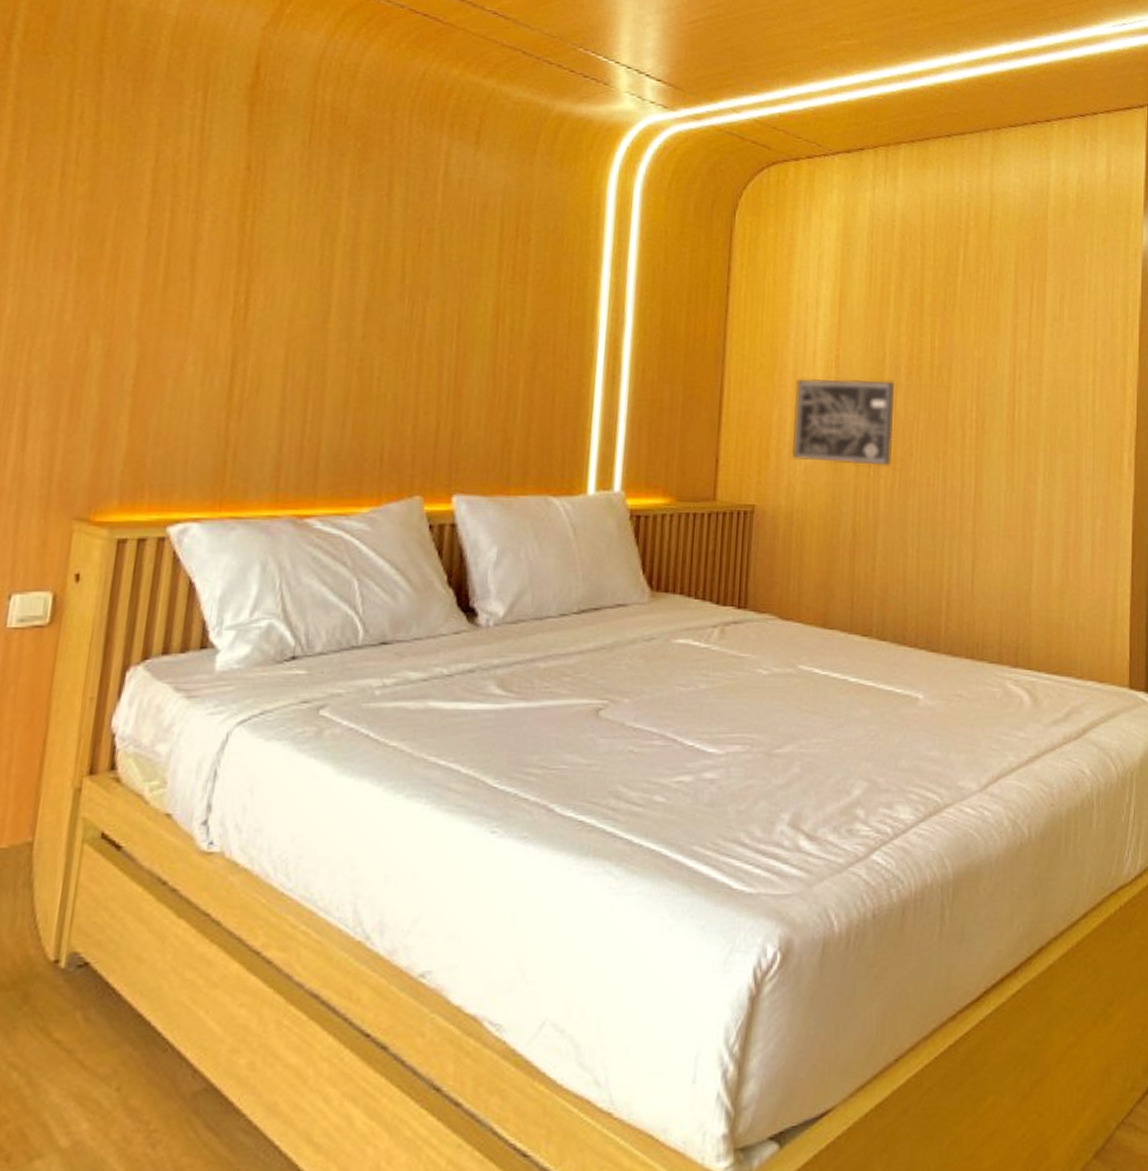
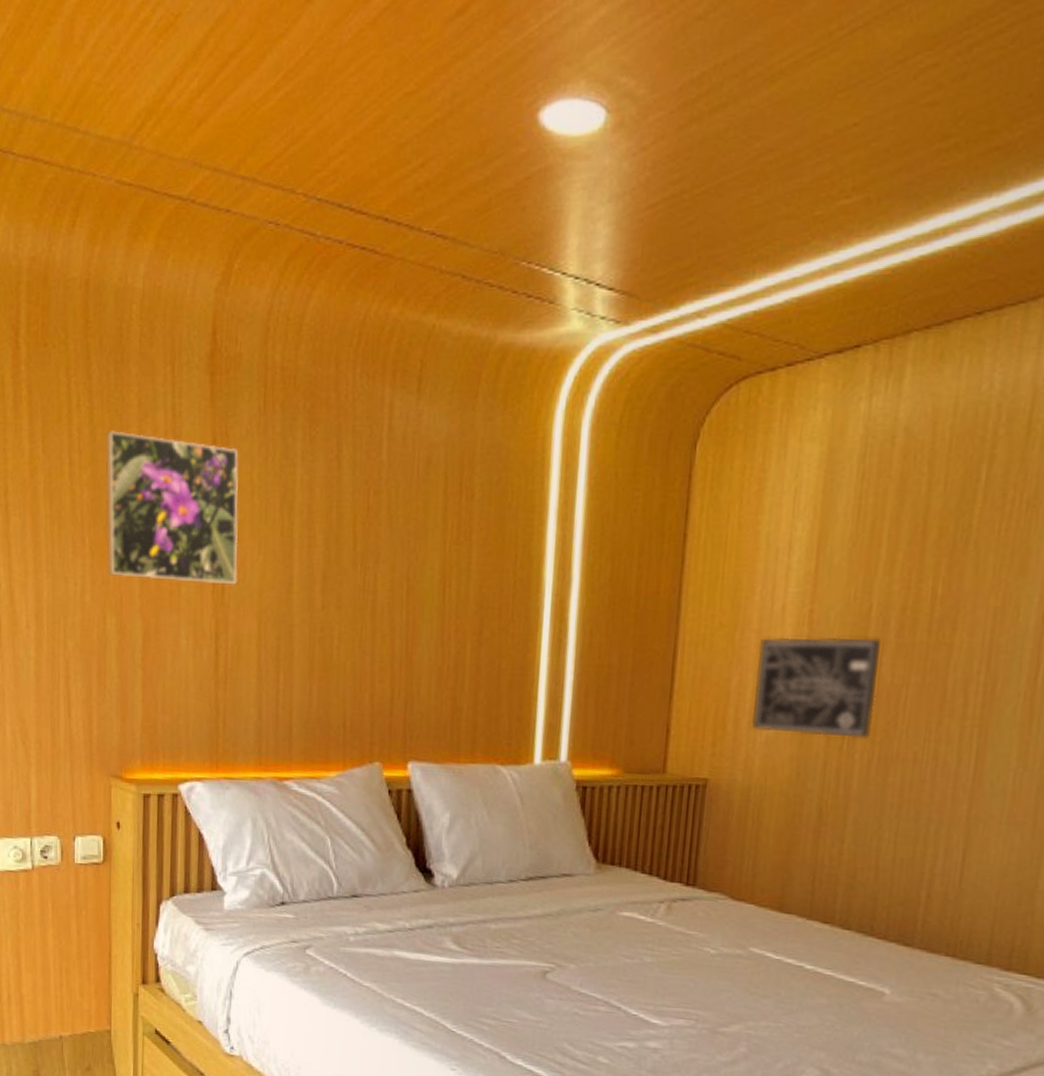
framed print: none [99,146,276,311] -> present [105,431,239,585]

